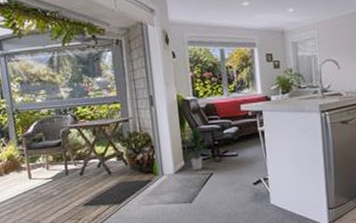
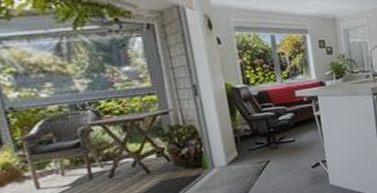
indoor plant: present [181,126,214,171] -> none [234,115,270,160]

